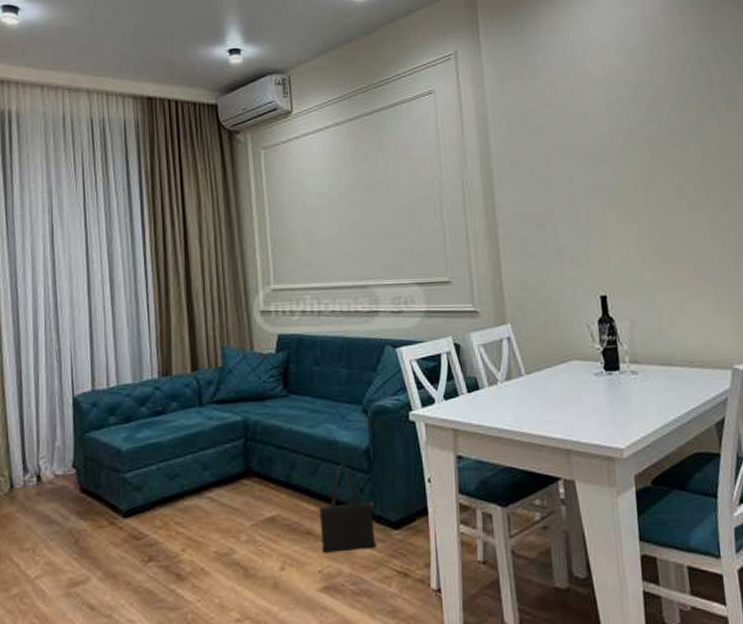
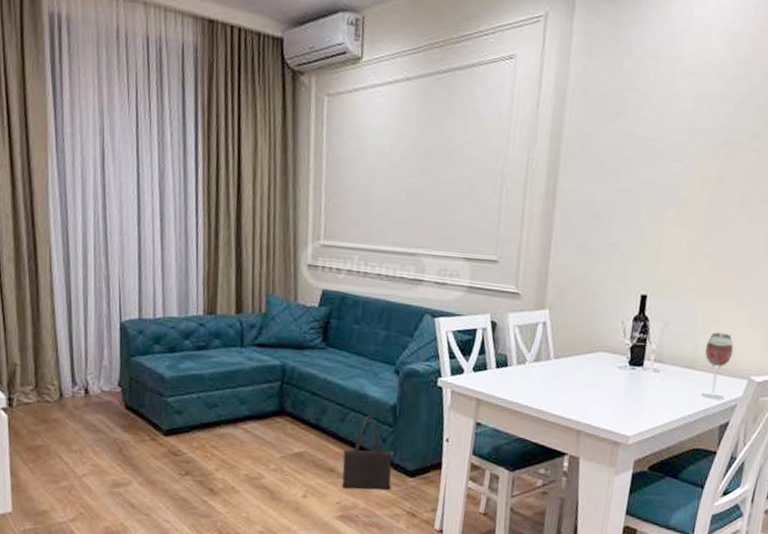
wineglass: none [678,323,712,396] -> present [700,332,734,400]

